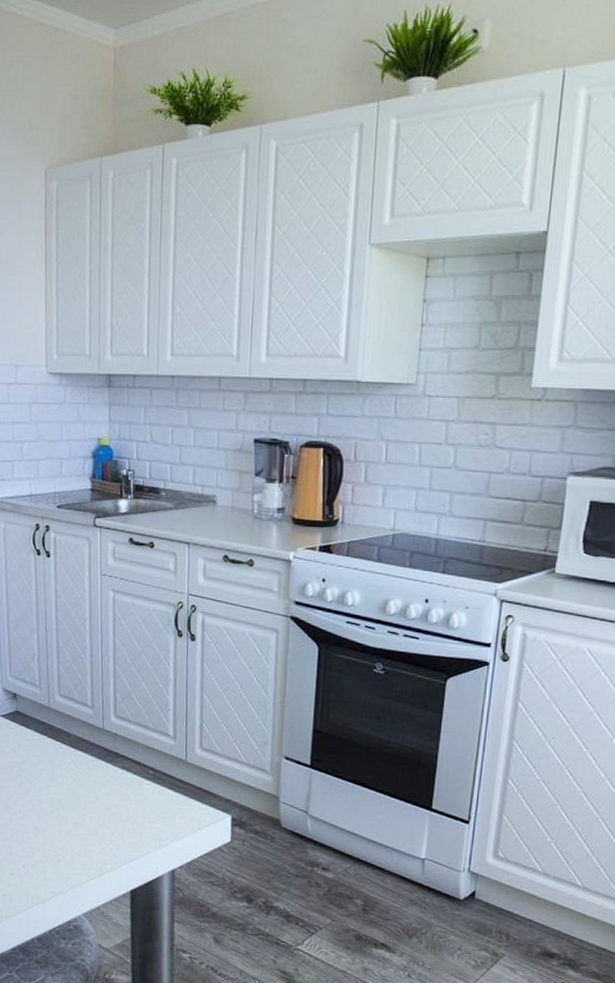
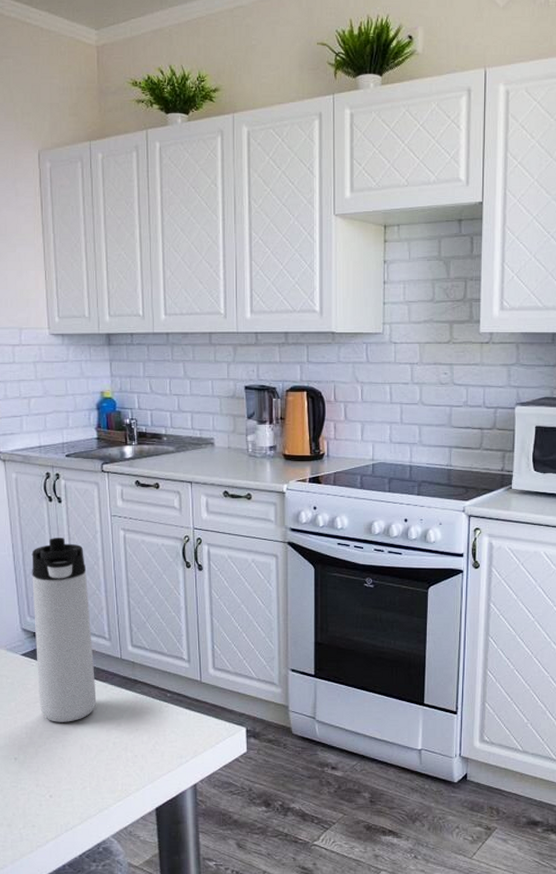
thermos bottle: none [15,594,76,791] -> present [31,538,97,722]

